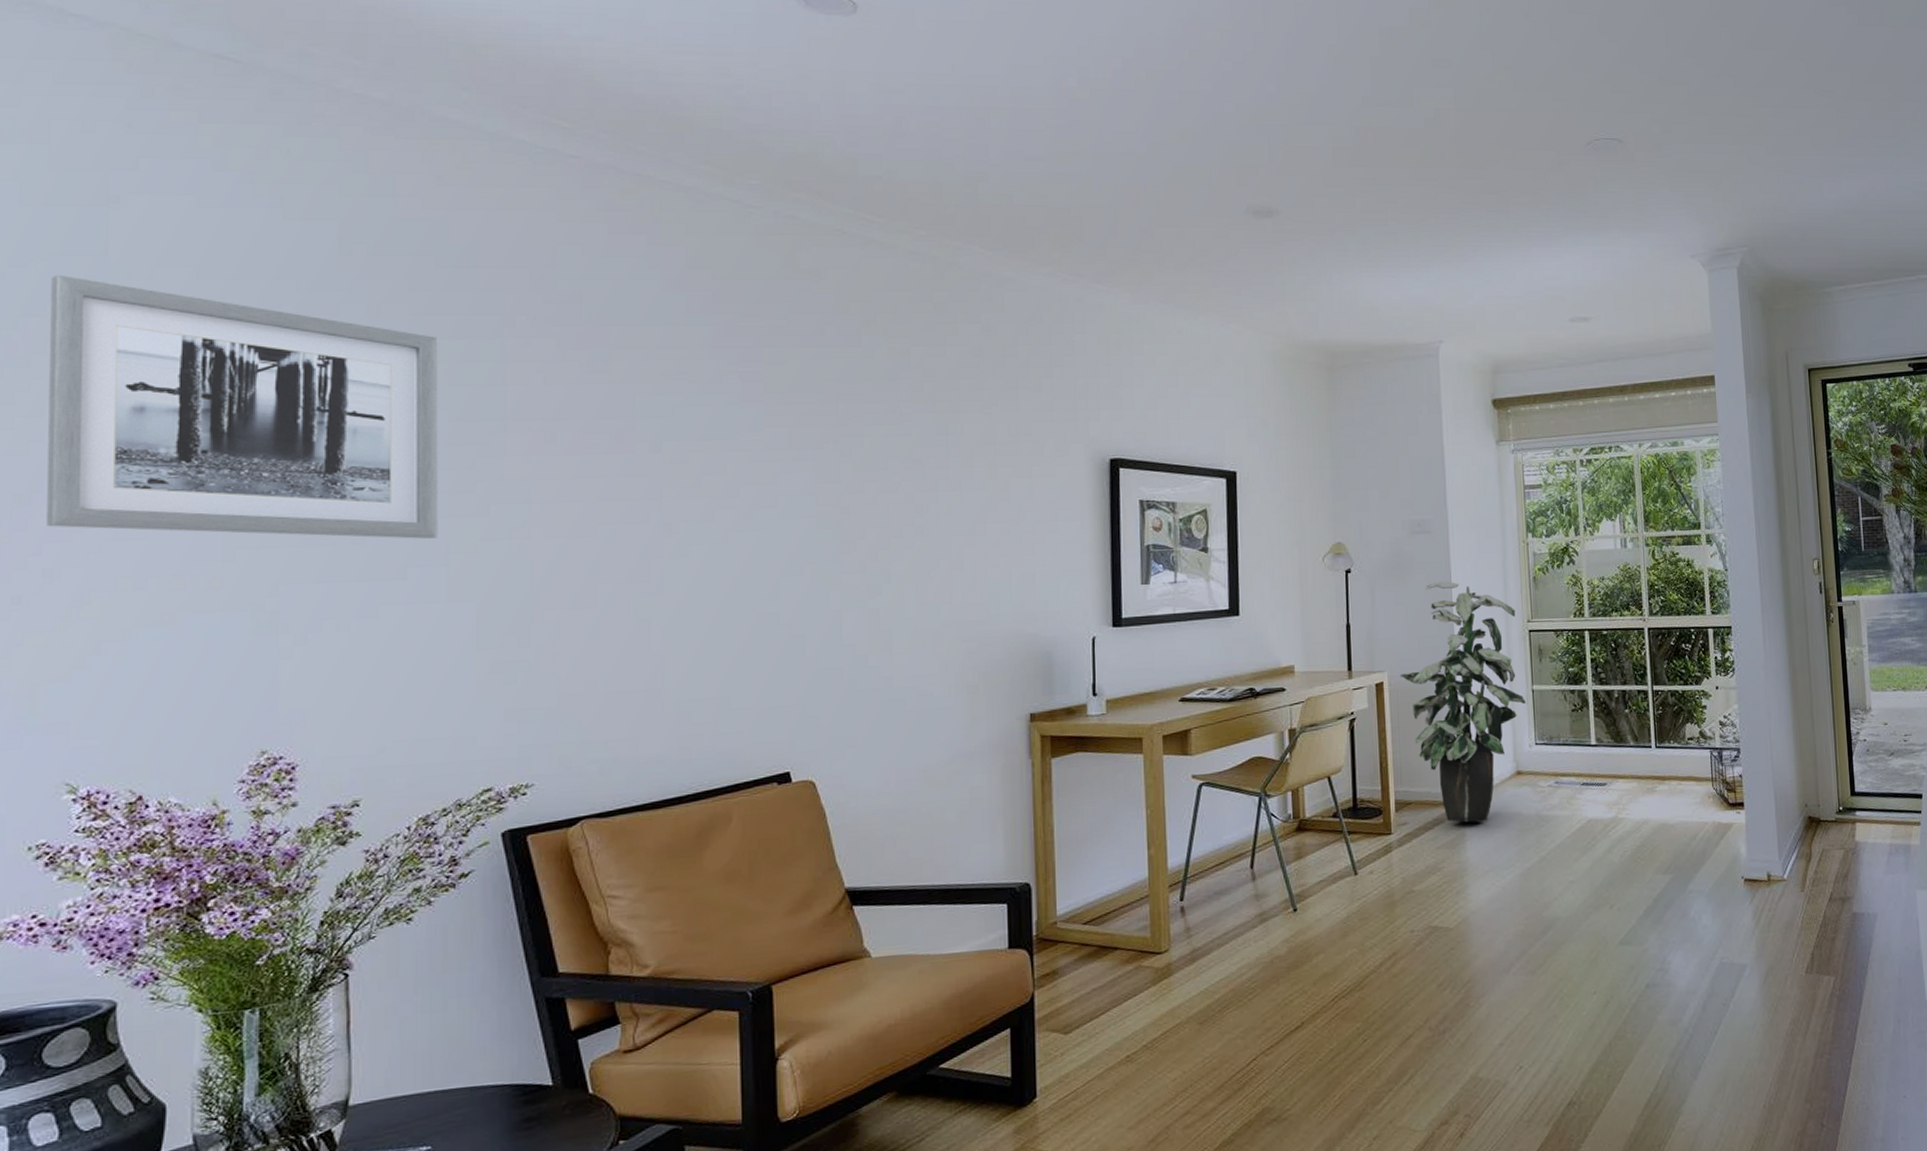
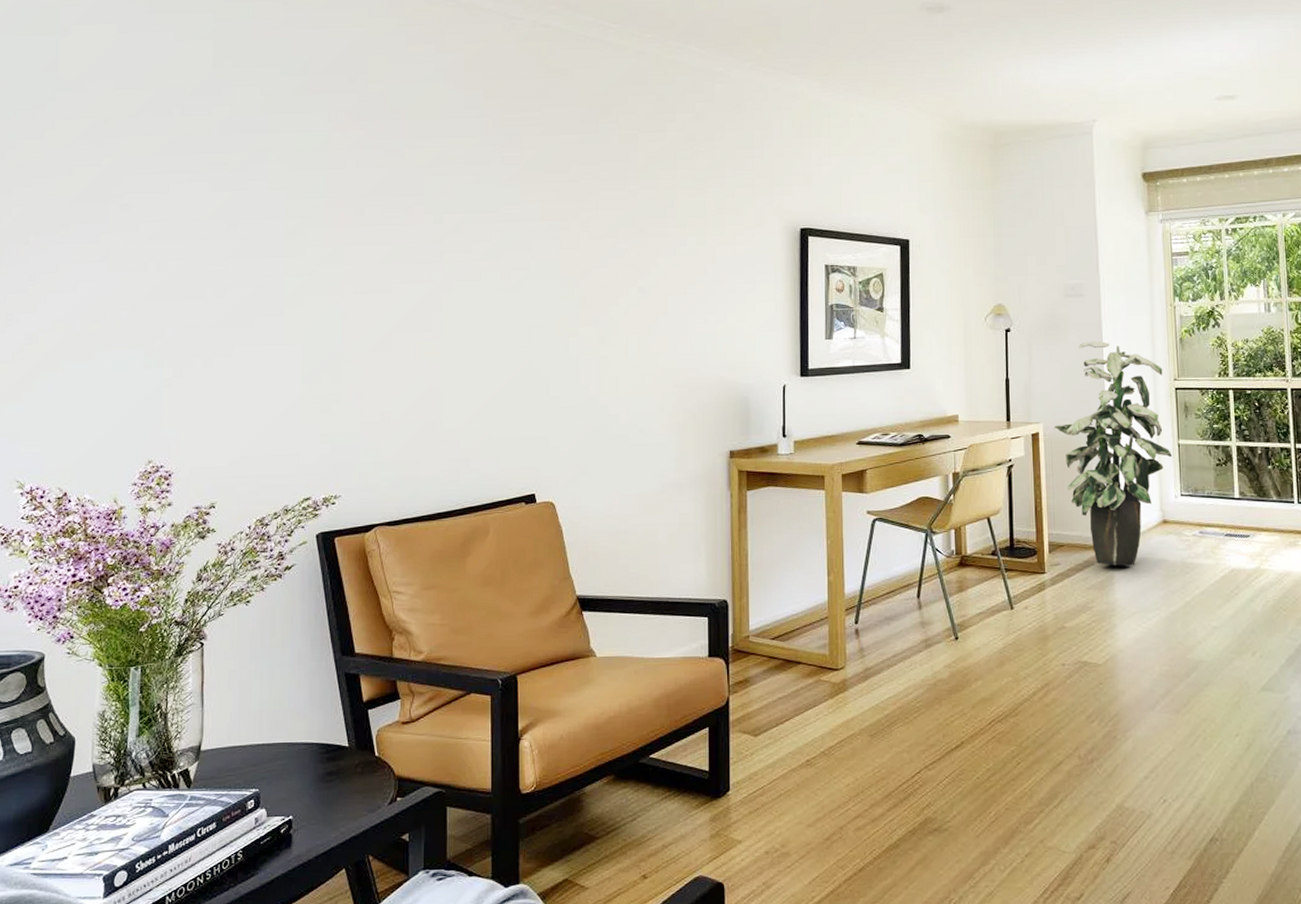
wall art: present [47,276,439,539] -> none [11,88,281,293]

